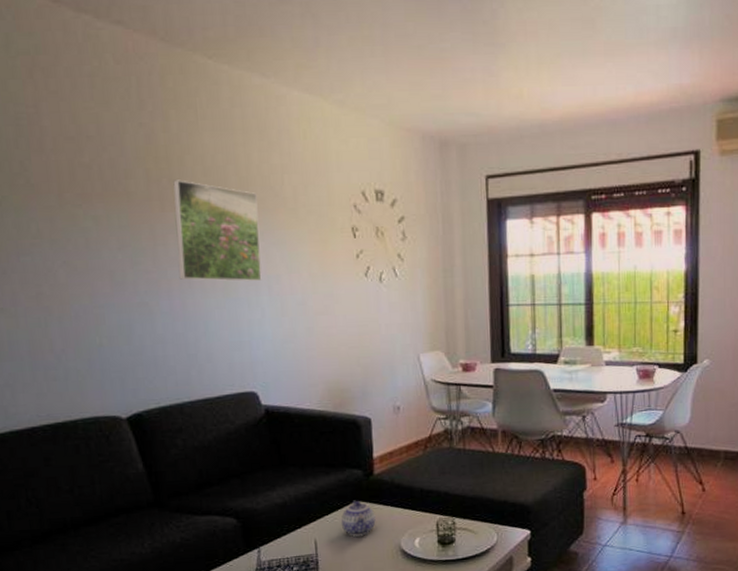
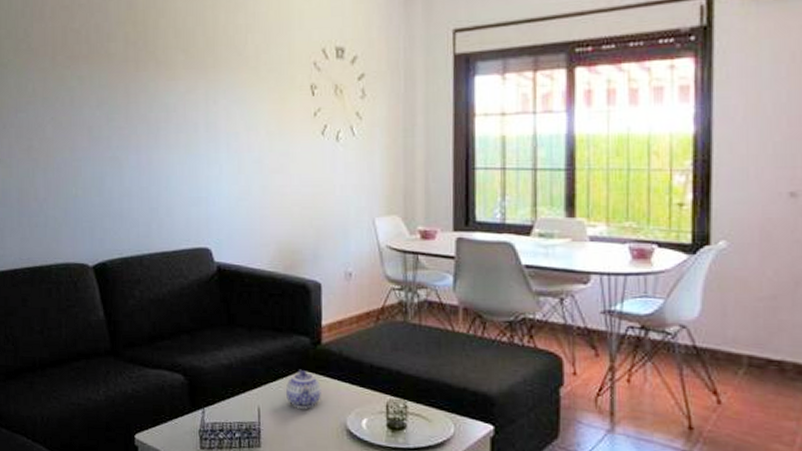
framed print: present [173,179,262,281] -> none [147,41,222,138]

